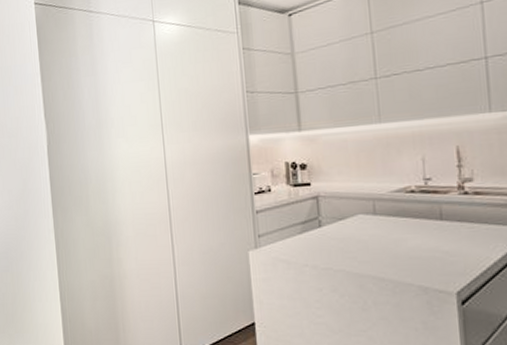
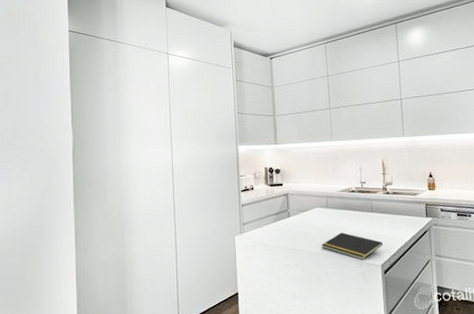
notepad: none [367,247,459,286] -> present [321,232,383,261]

